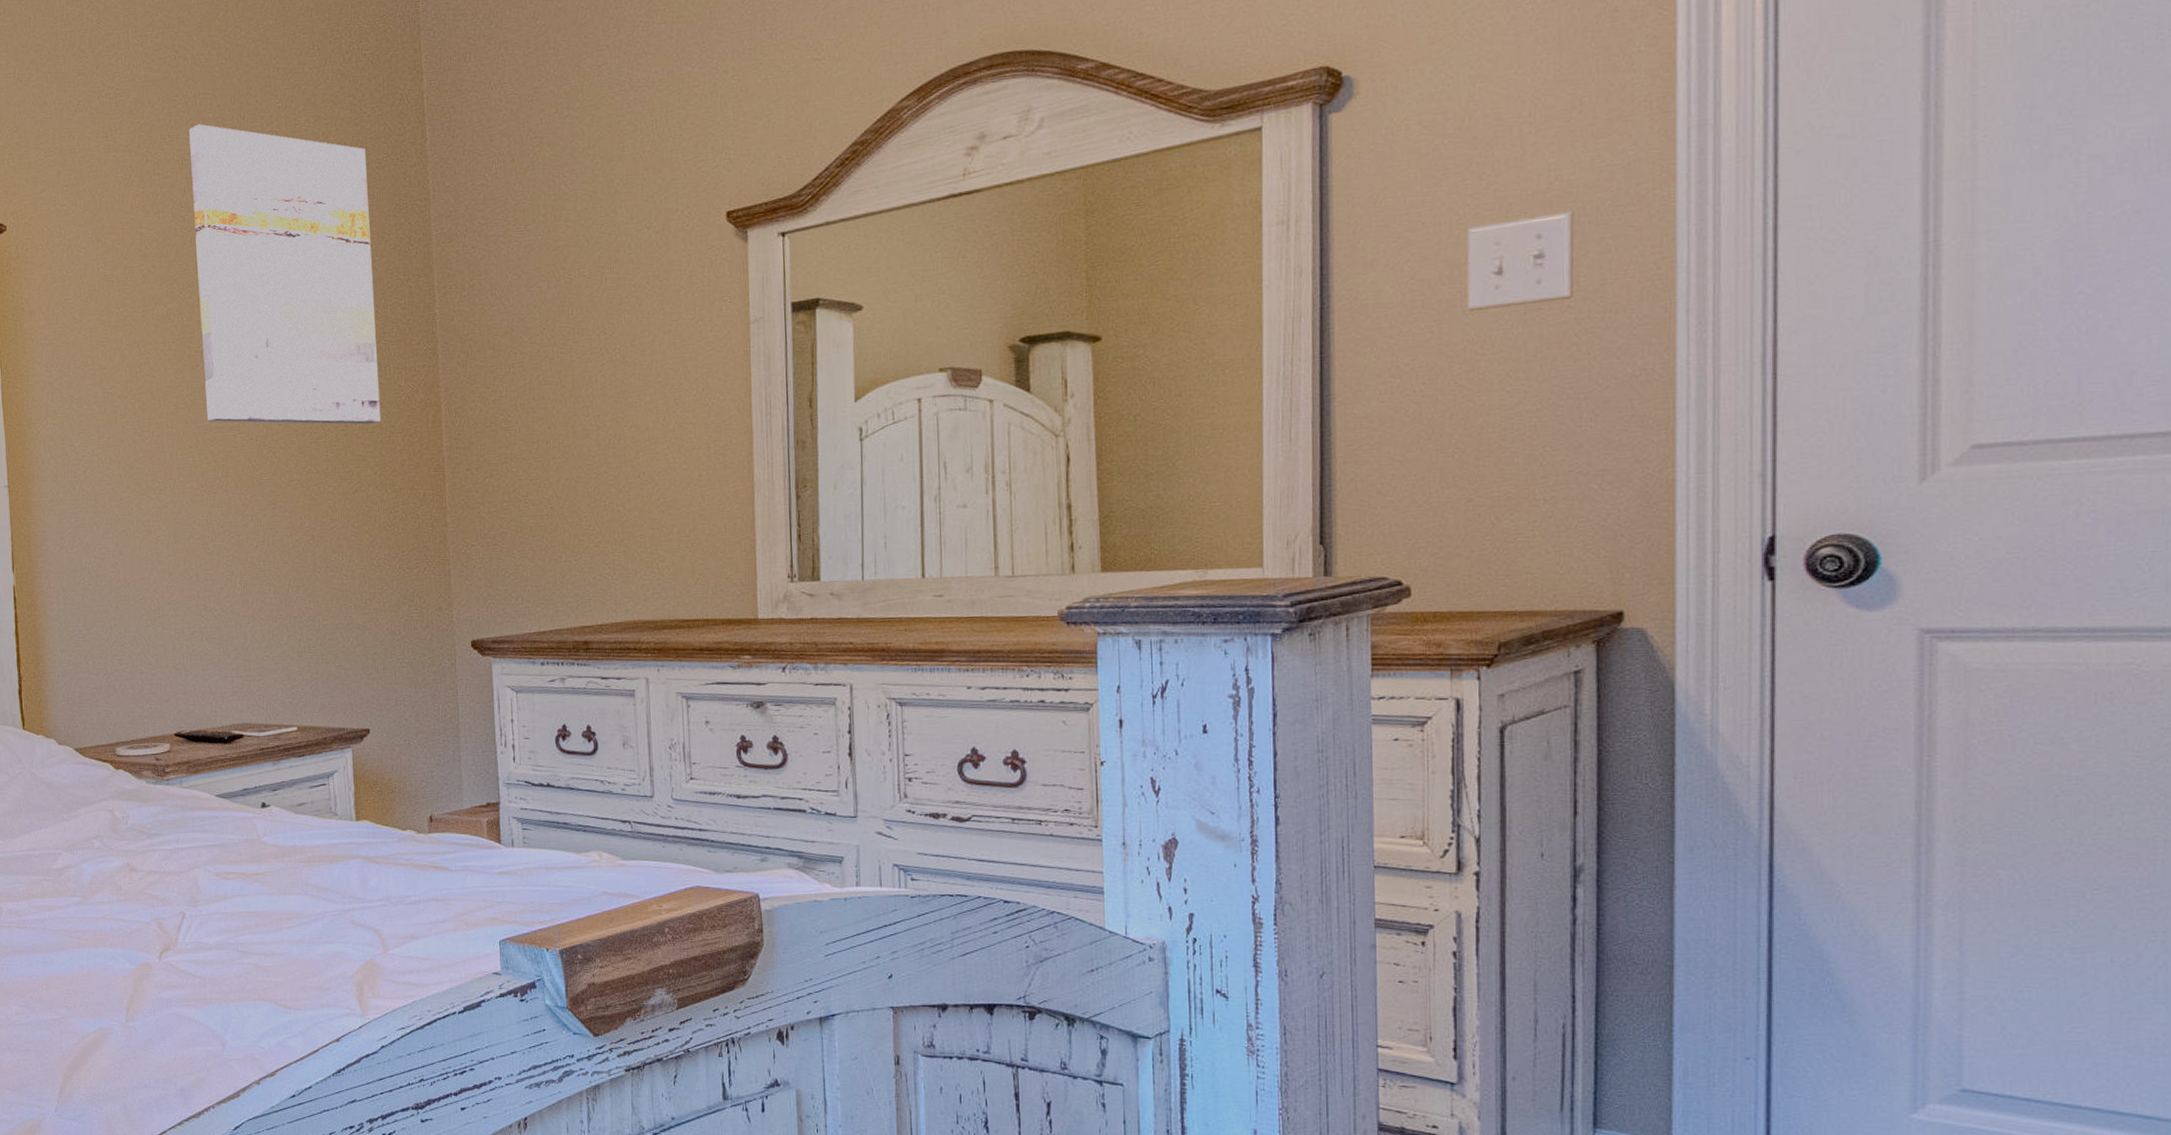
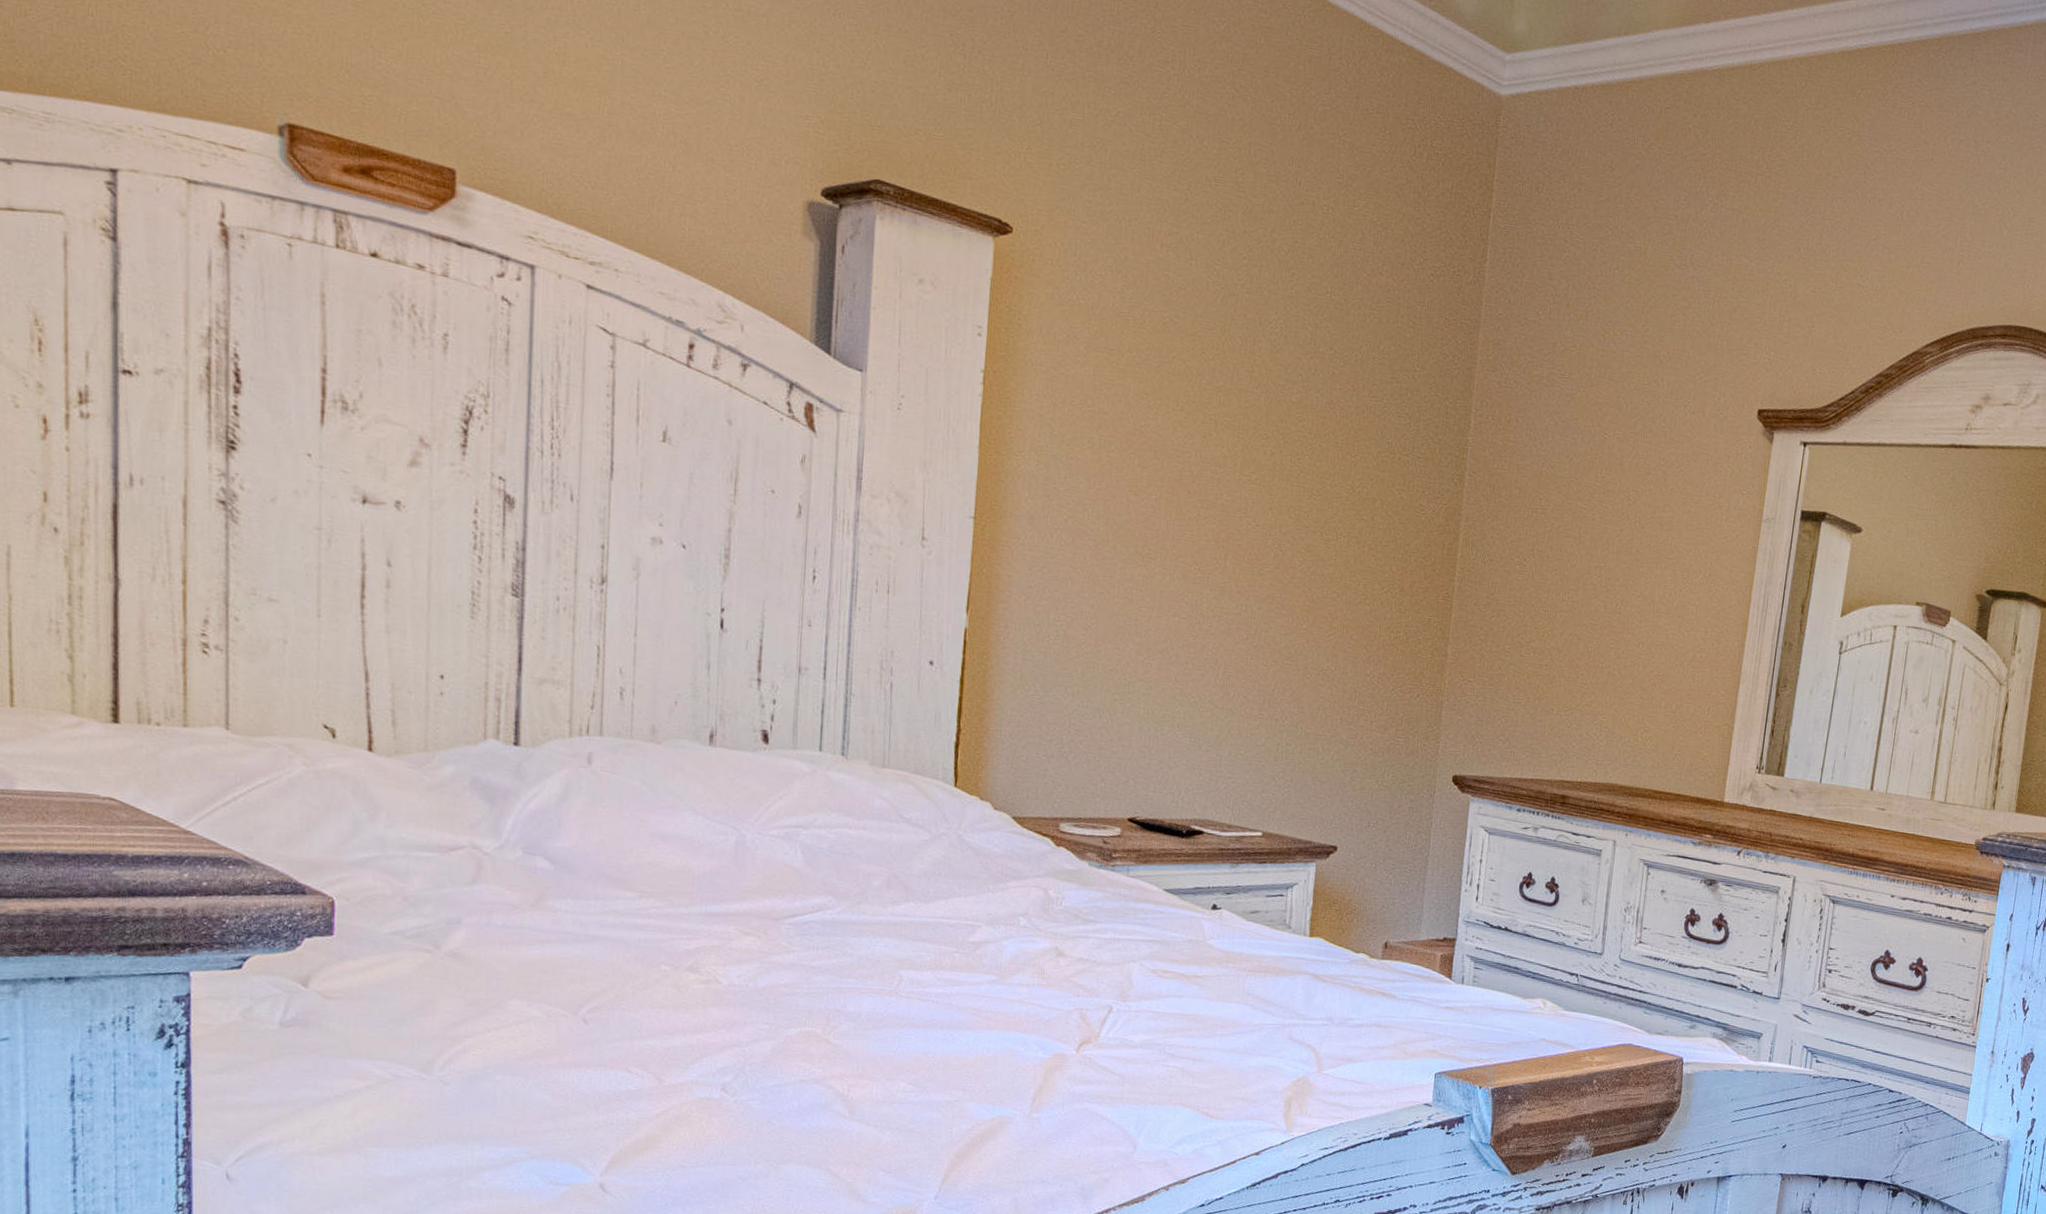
wall art: present [189,124,381,425] -> none [1213,176,1423,538]

